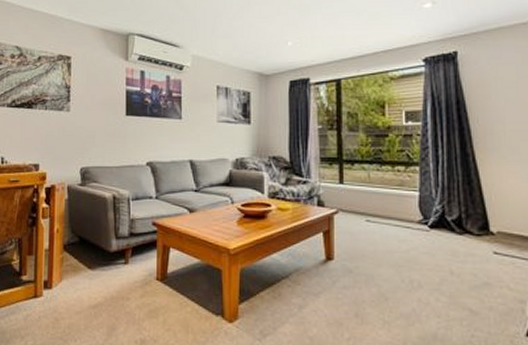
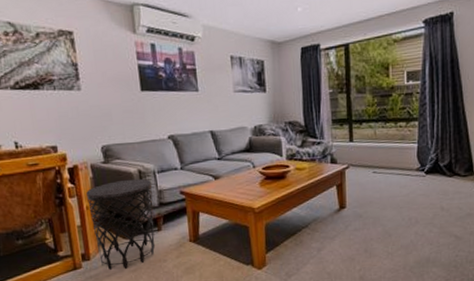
side table: none [59,204,124,304] -> present [86,178,156,270]

